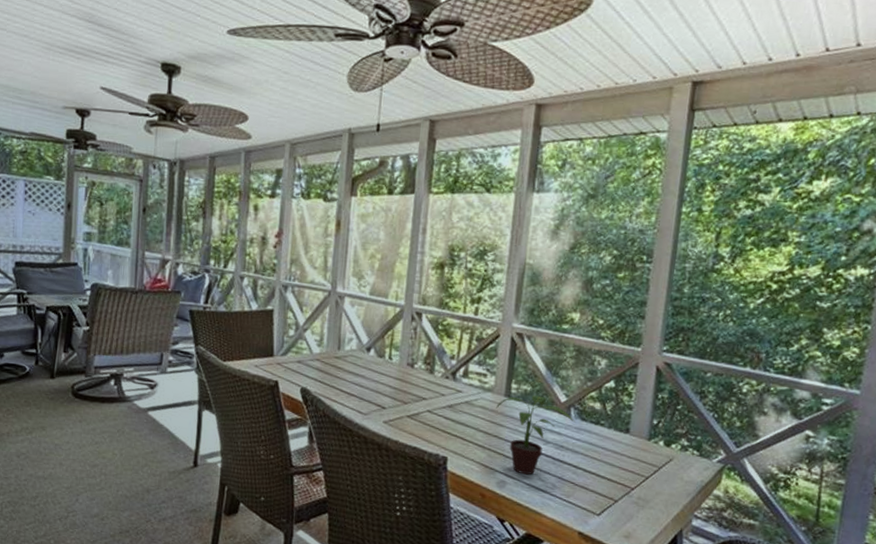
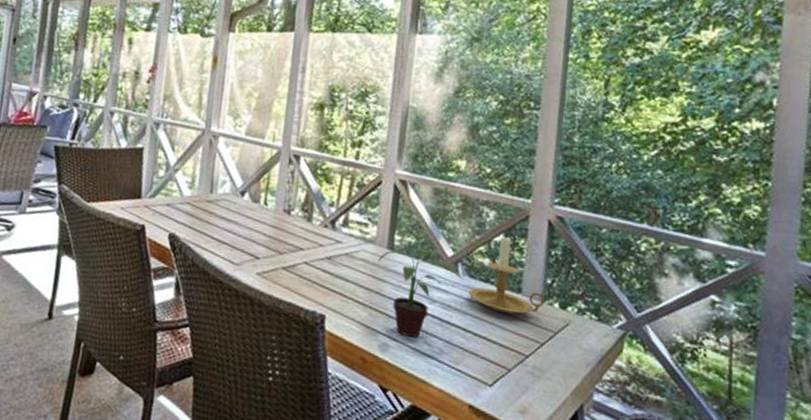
candle holder: none [580,381,652,452] -> present [468,234,546,314]

